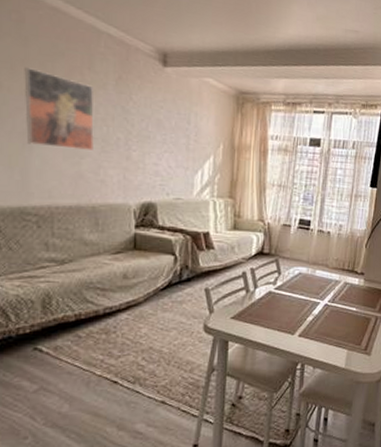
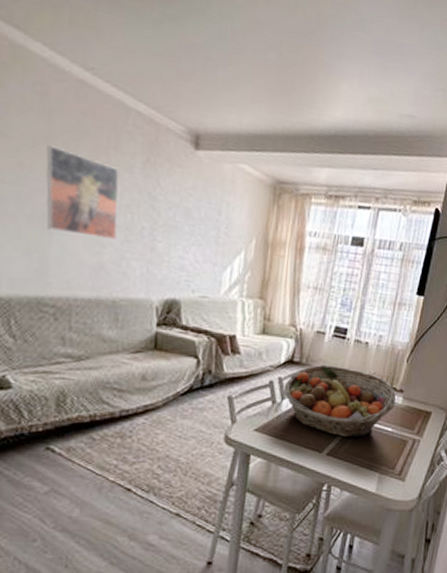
fruit basket: none [256,254,359,320] -> present [283,364,397,438]

